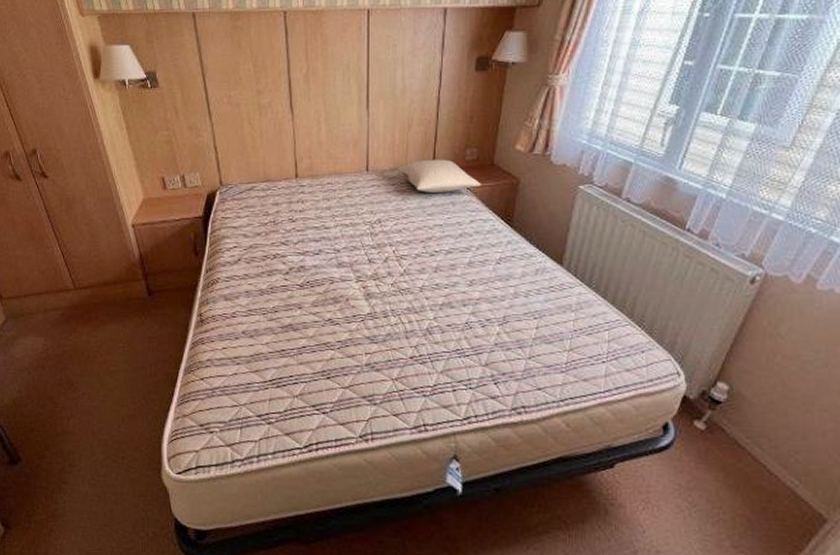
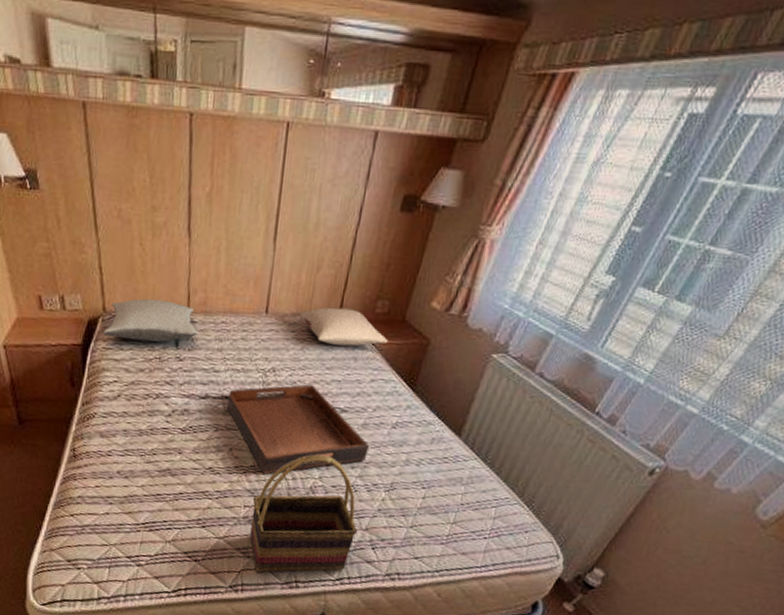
pillow: none [221,169,307,208] -> present [102,298,198,342]
serving tray: none [339,231,478,320] -> present [226,384,370,475]
woven basket: none [373,297,478,420] -> present [249,454,358,573]

